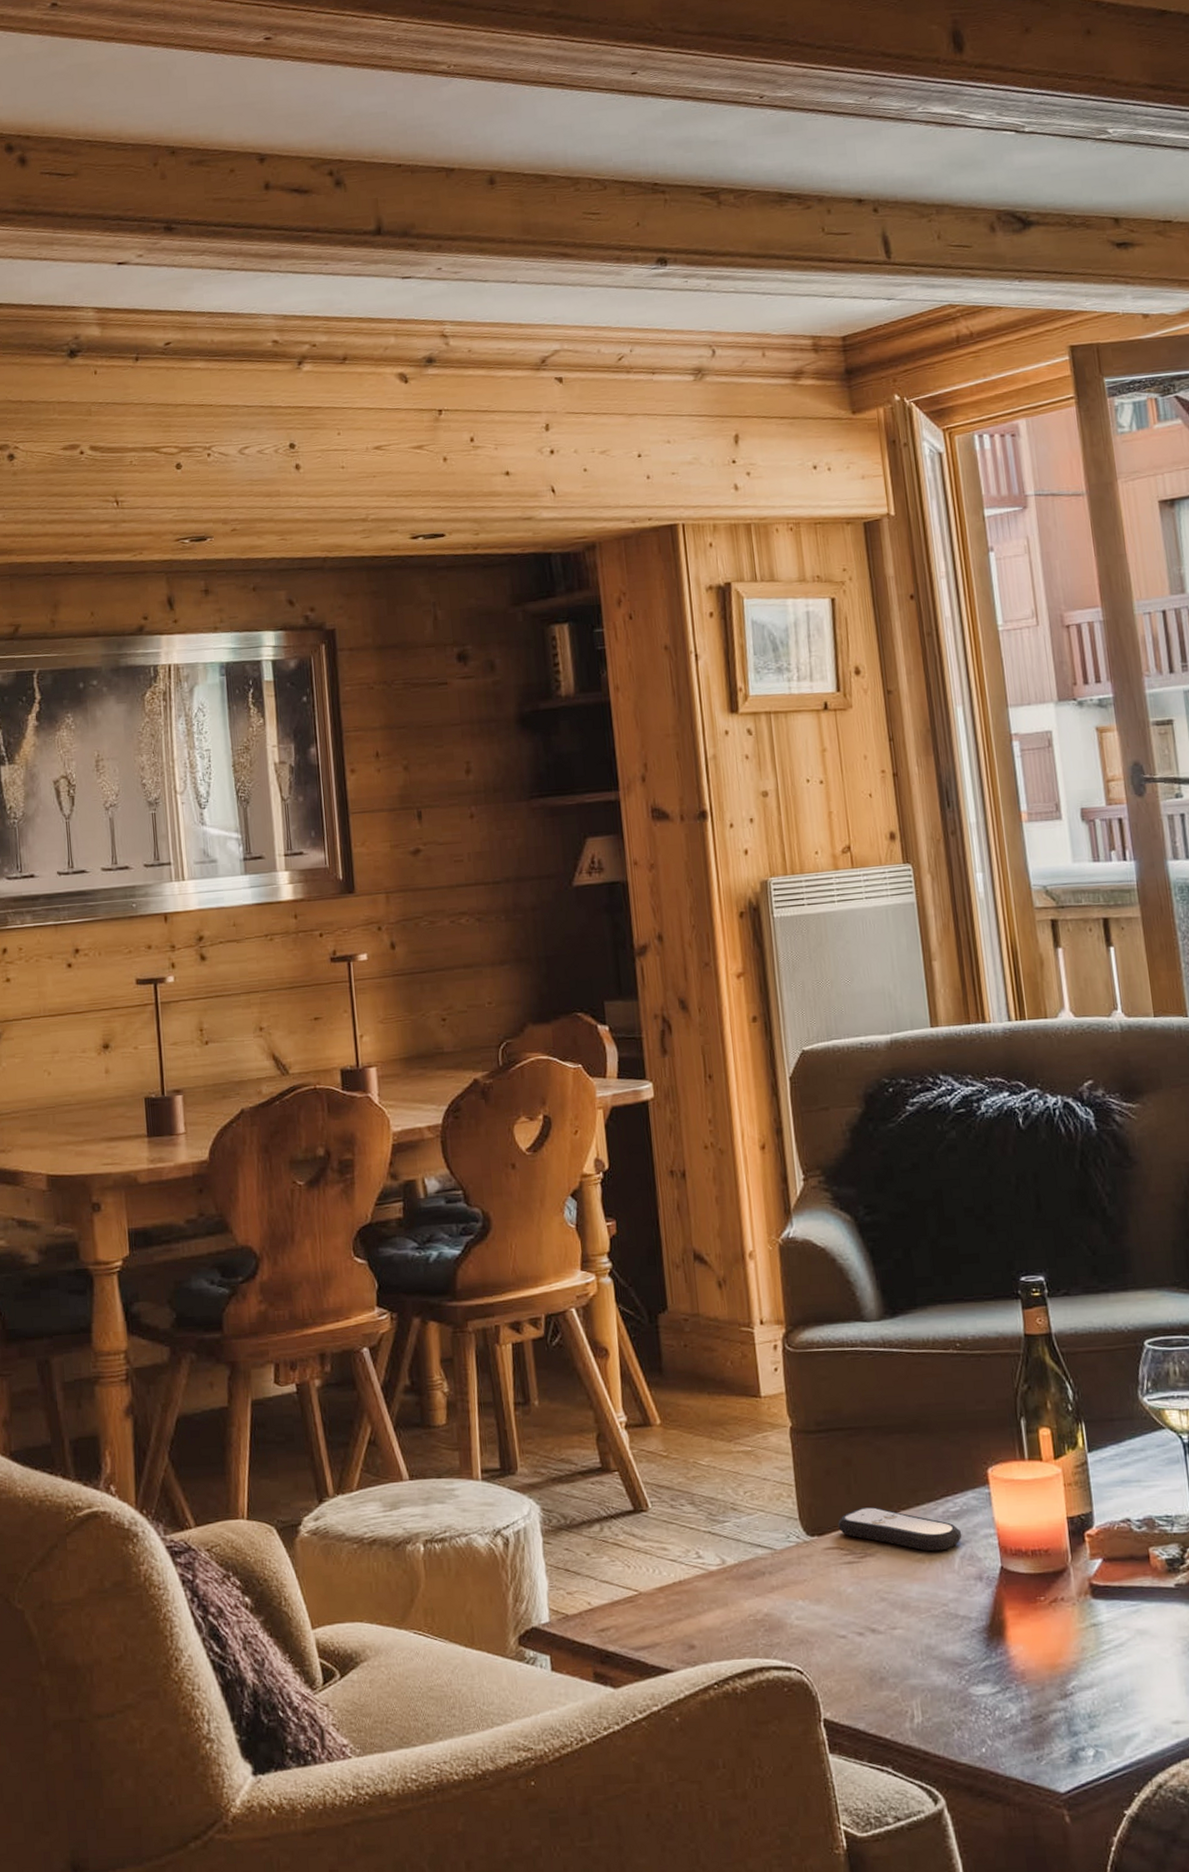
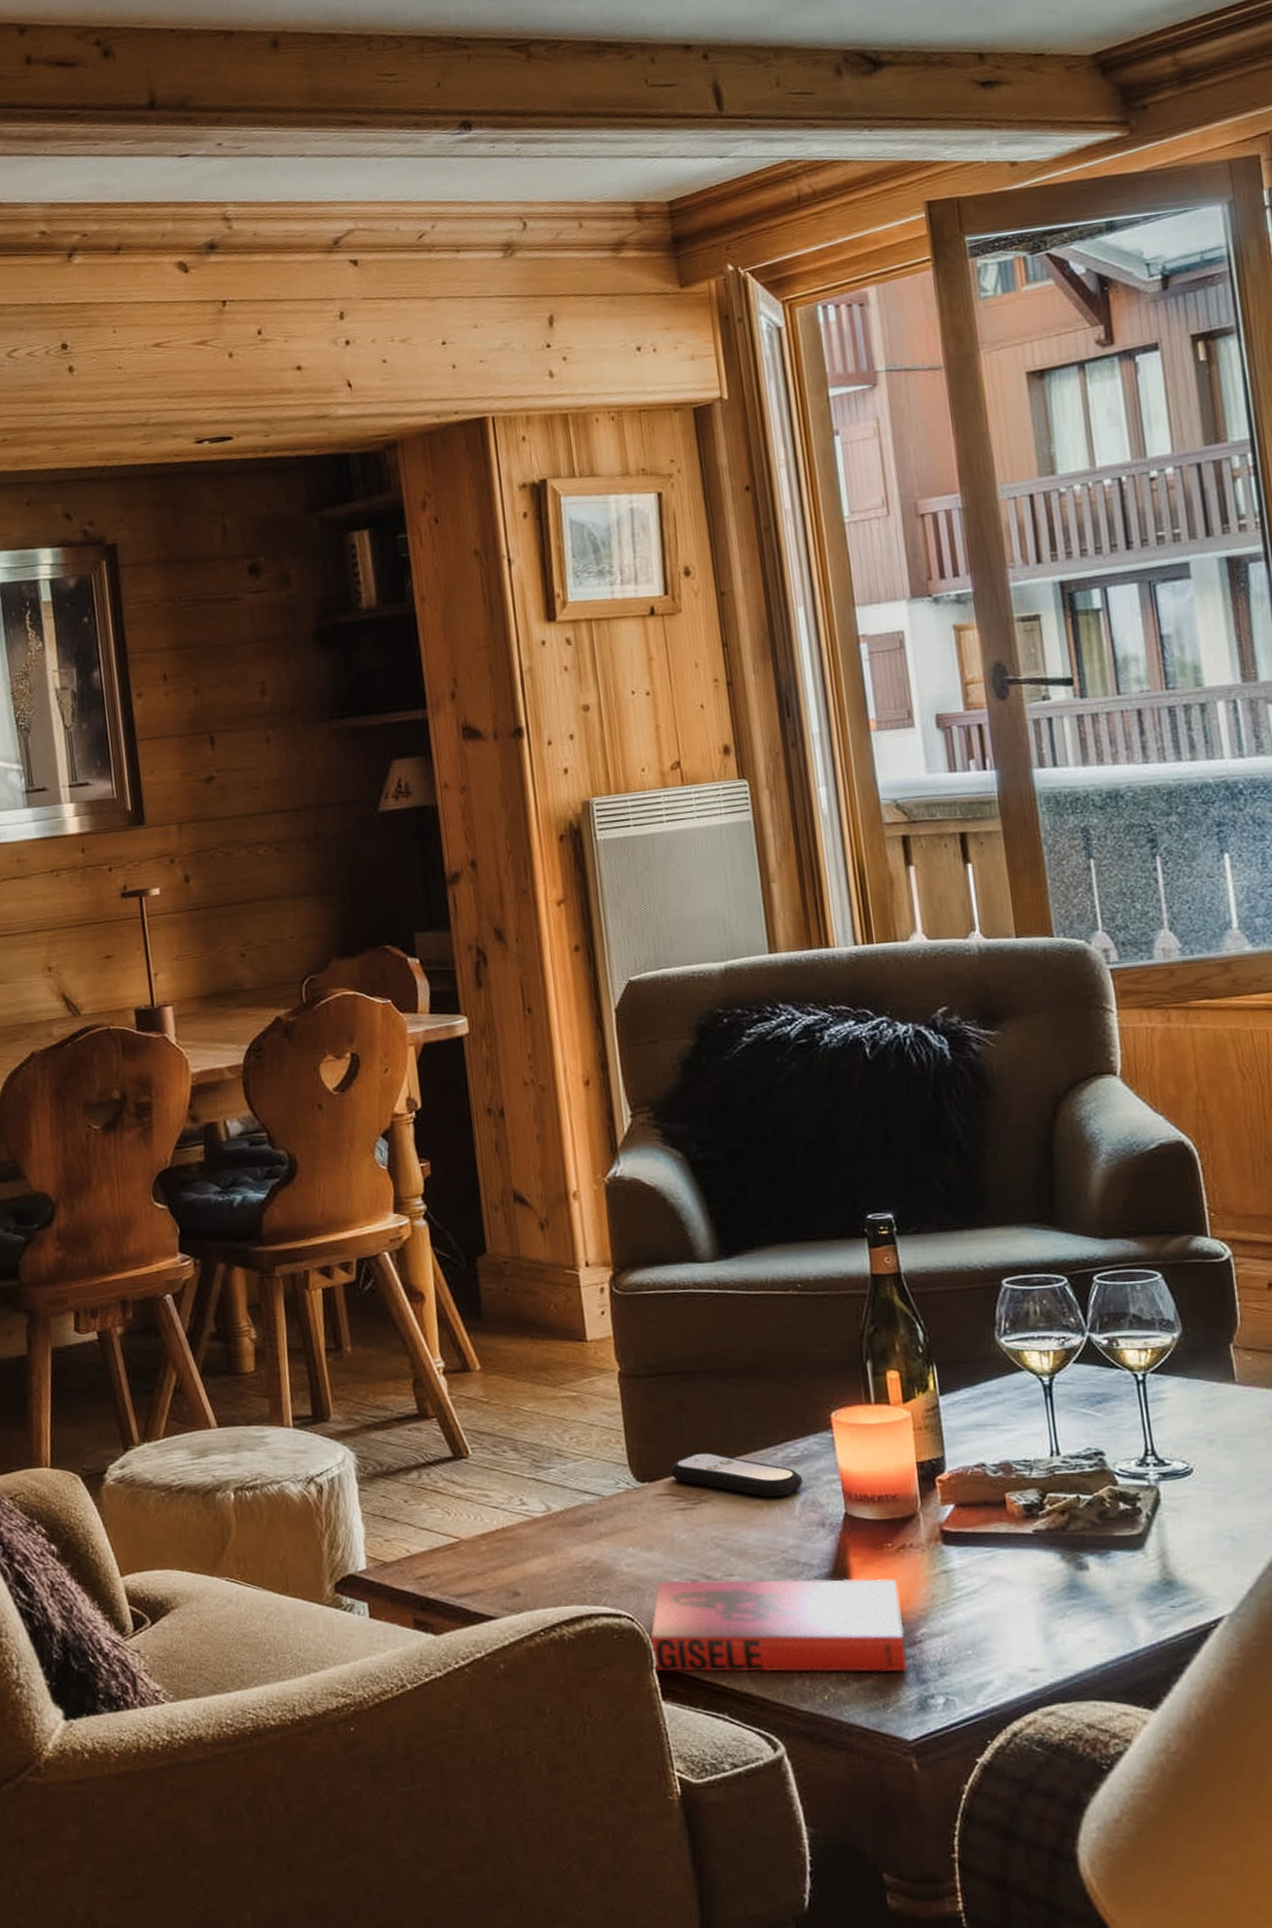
hardback book: none [818,1632,1060,1725] -> present [650,1579,907,1673]

